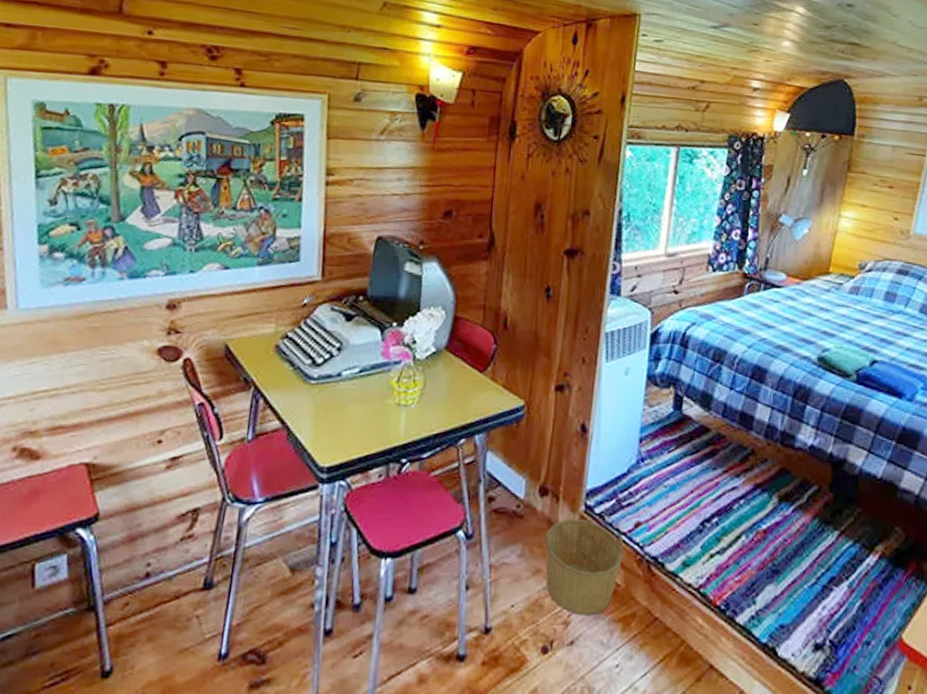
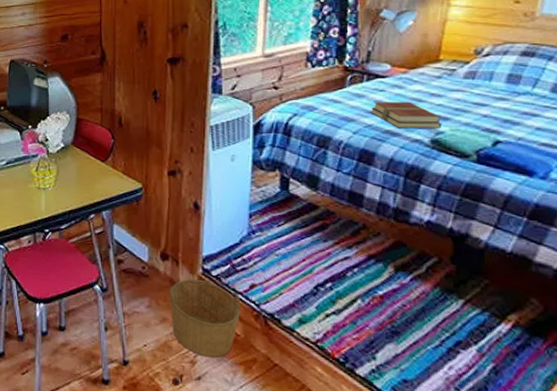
books: none [764,313,829,346] -> present [370,101,443,129]

